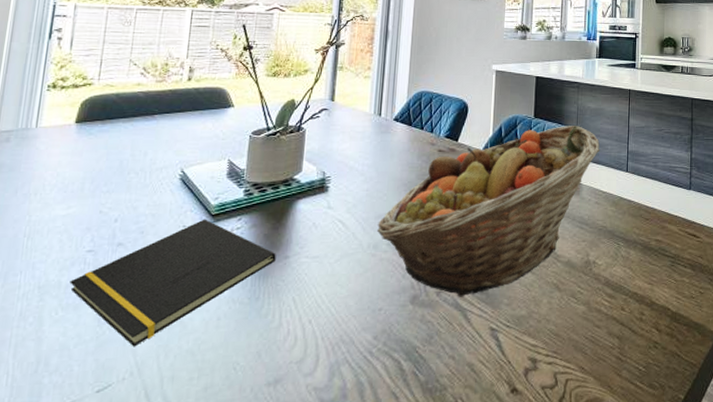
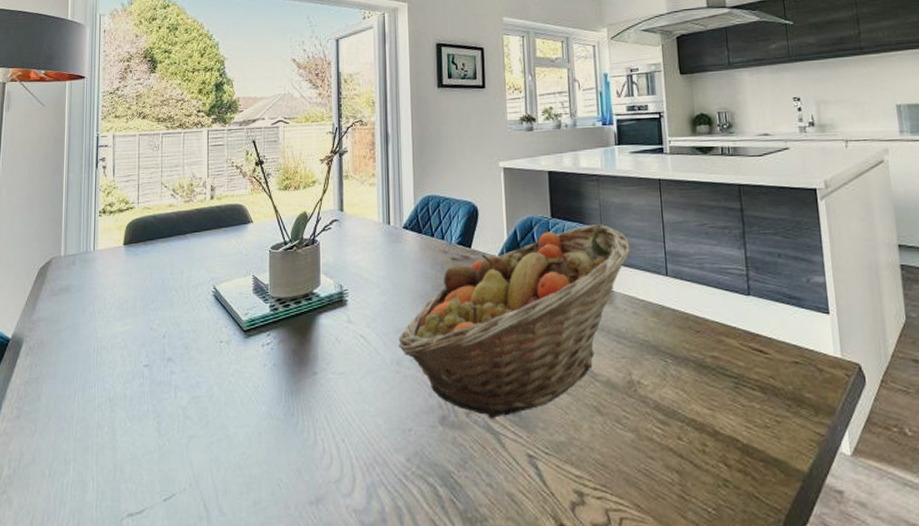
notepad: present [69,219,276,347] -> none [133,334,305,459]

